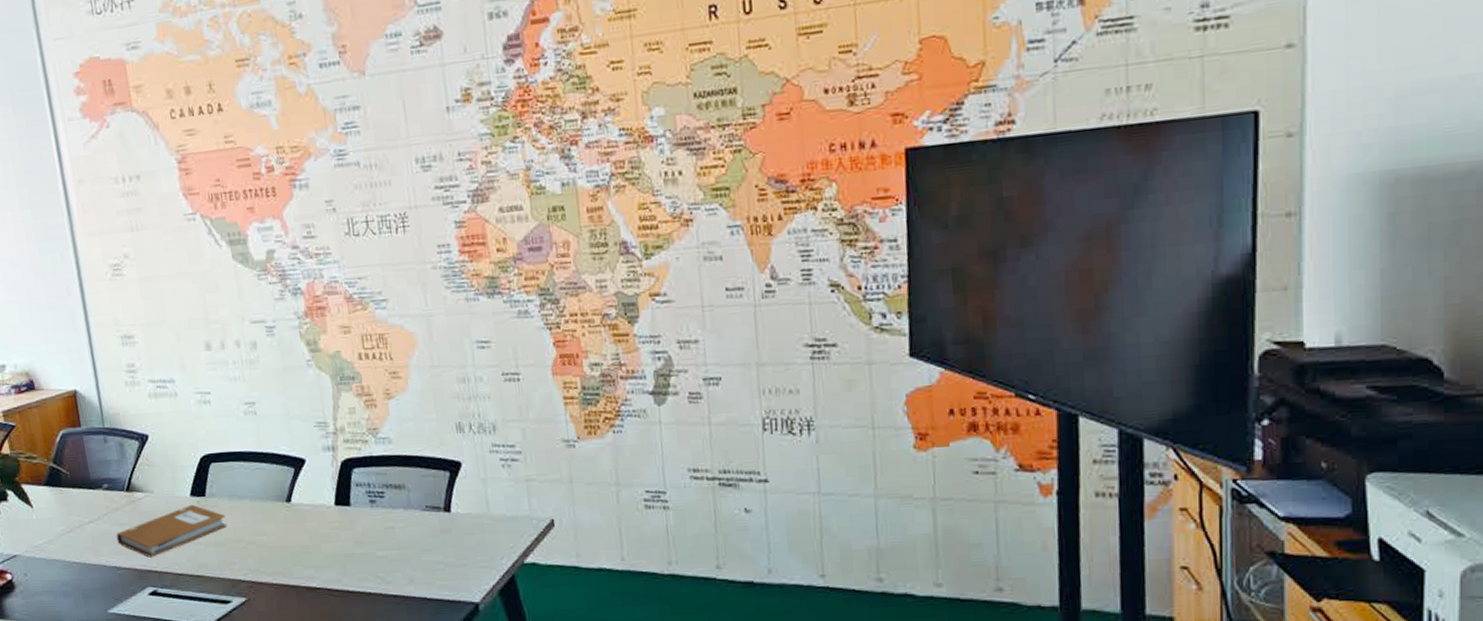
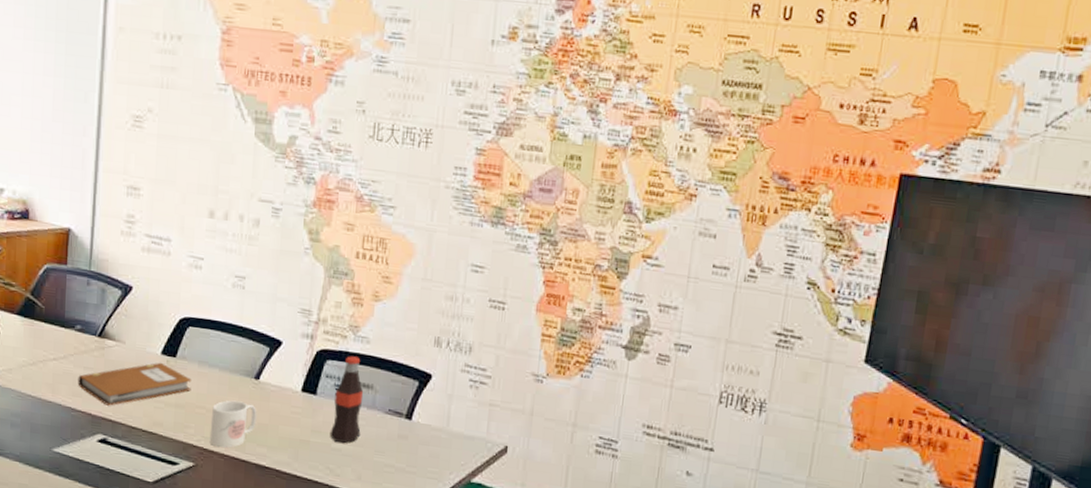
mug: none [251,527,298,578] -> present [209,400,257,448]
bottle: none [368,459,403,549] -> present [329,356,364,443]

